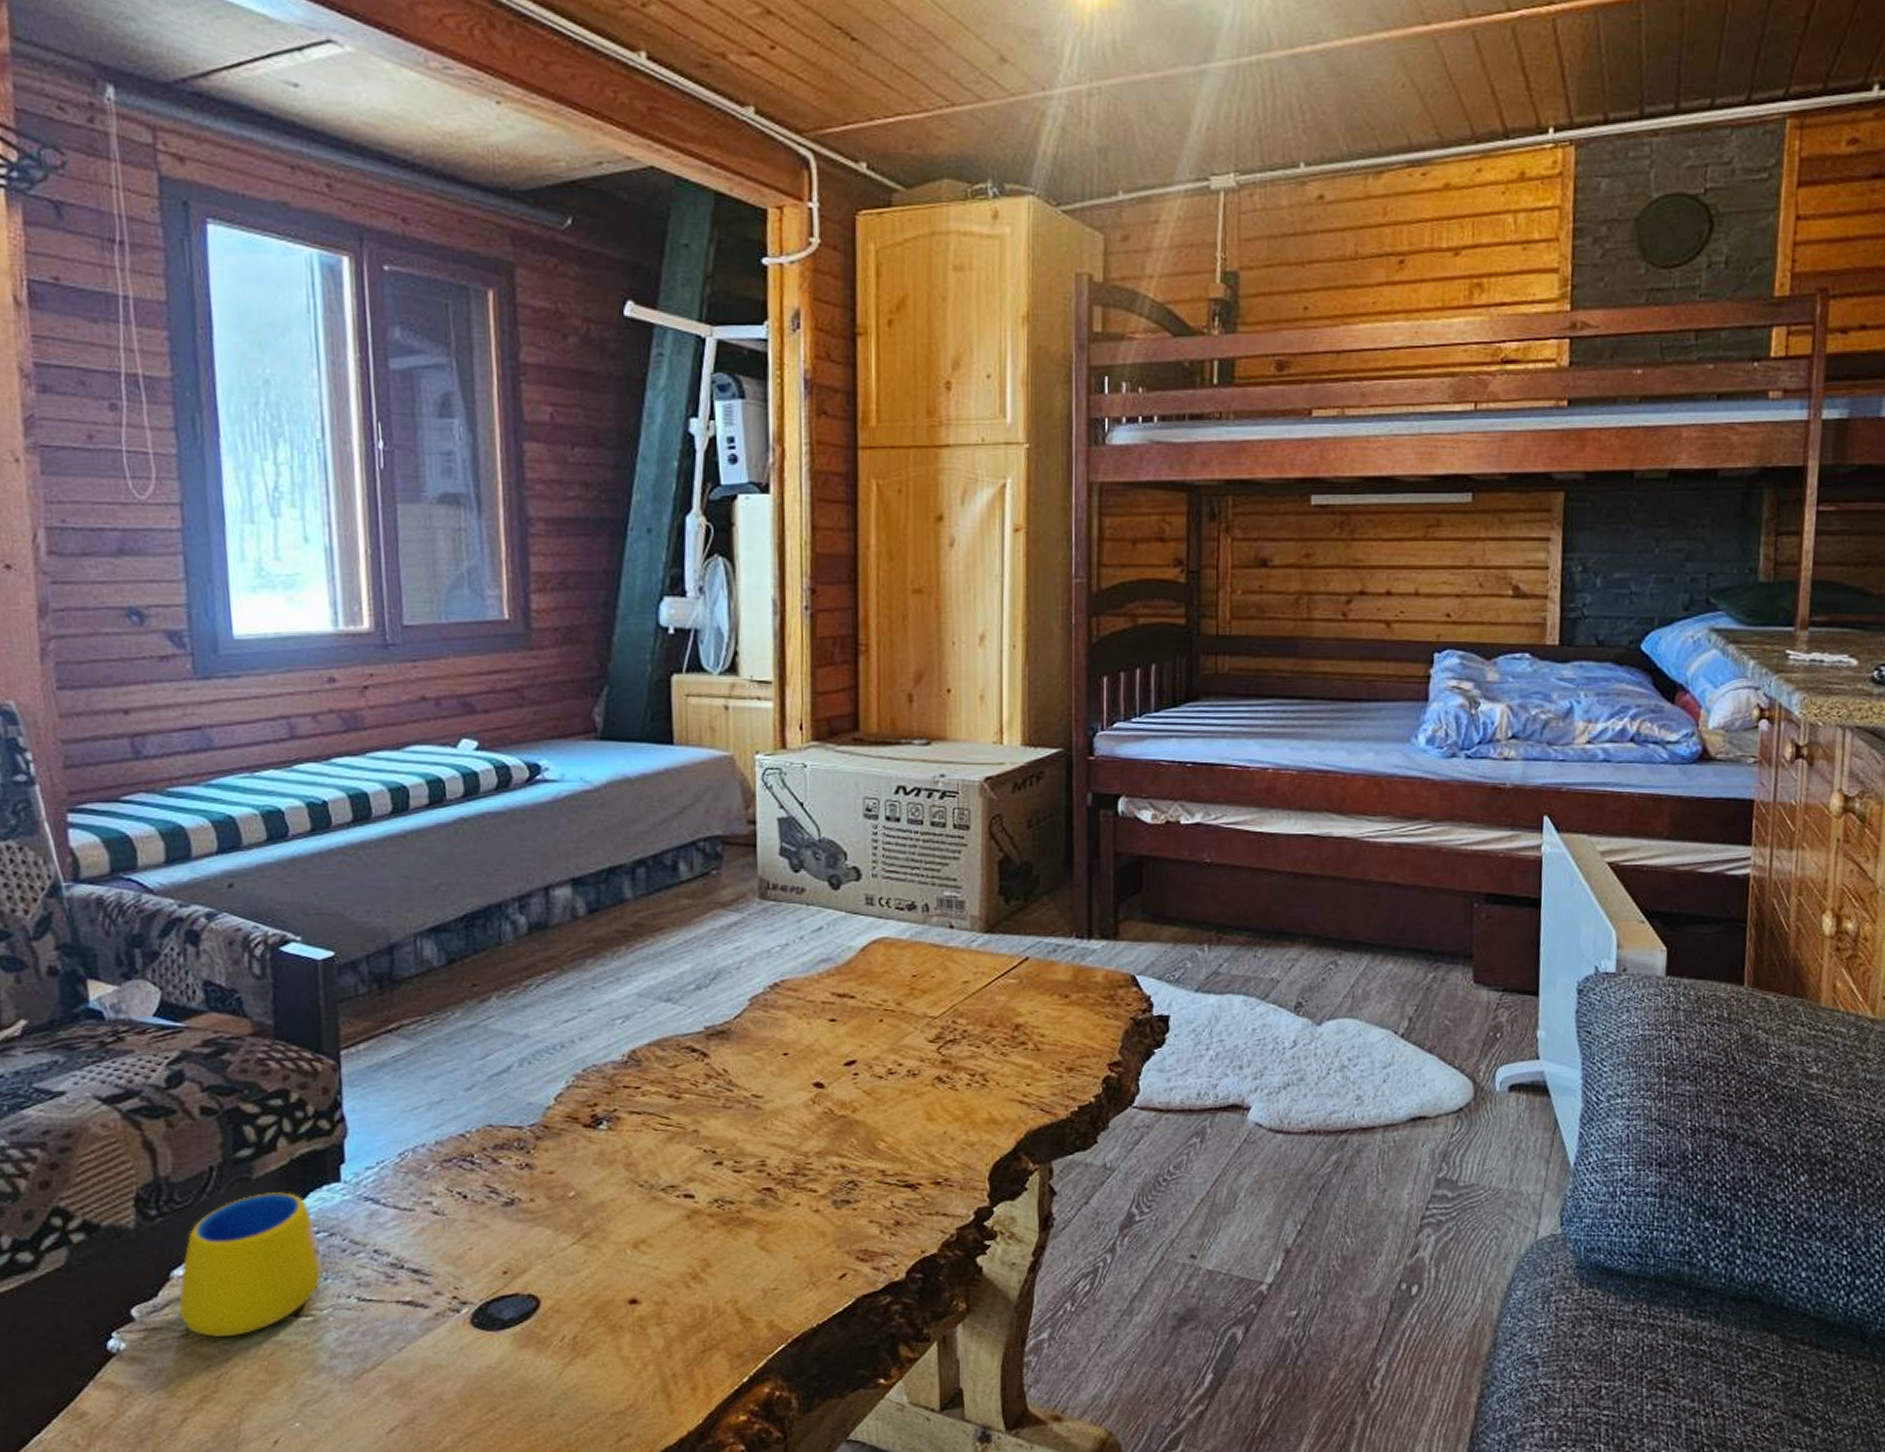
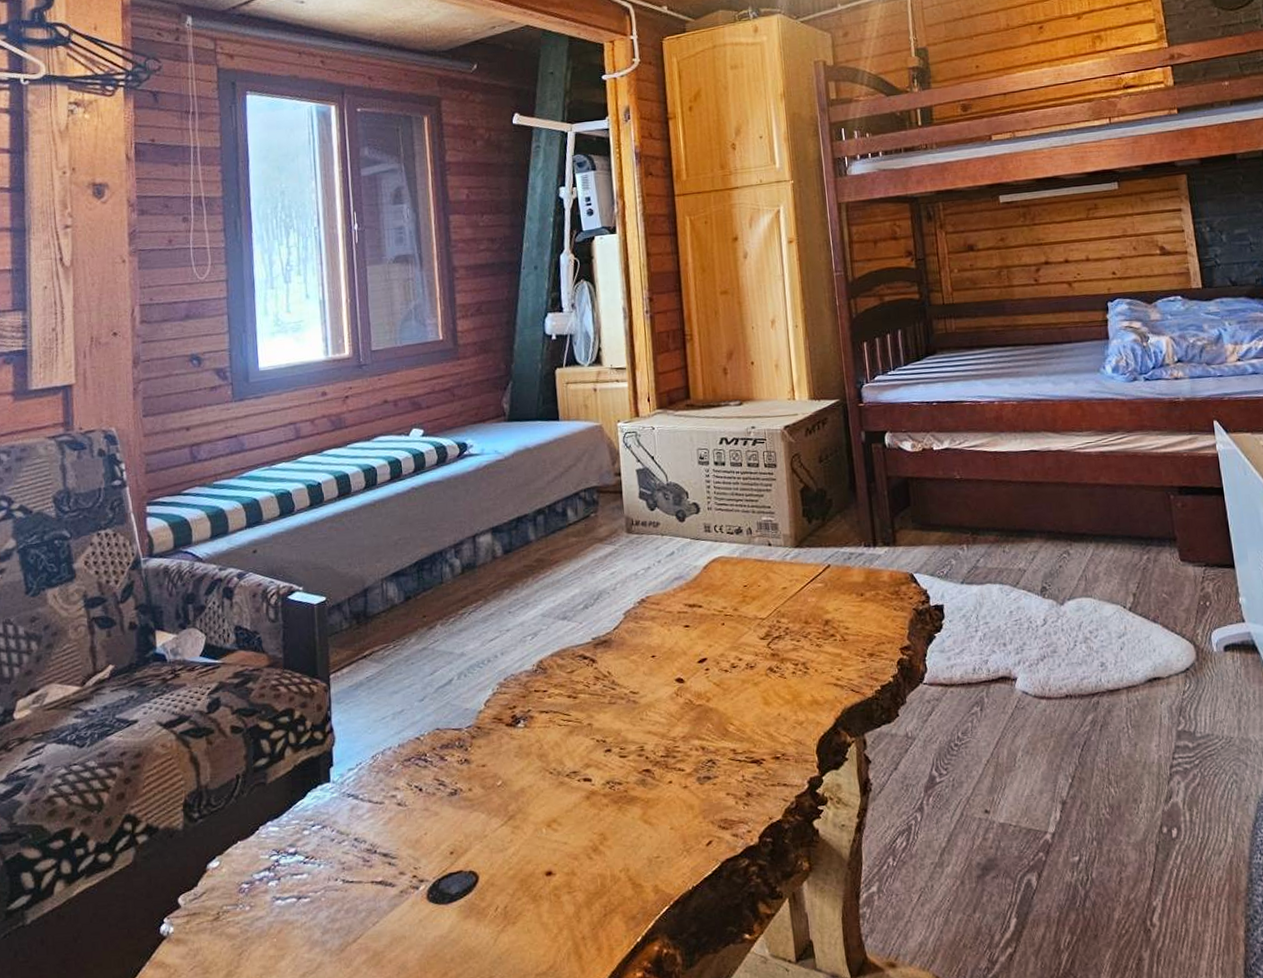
mug: present [178,1192,324,1337] -> none [212,793,318,919]

